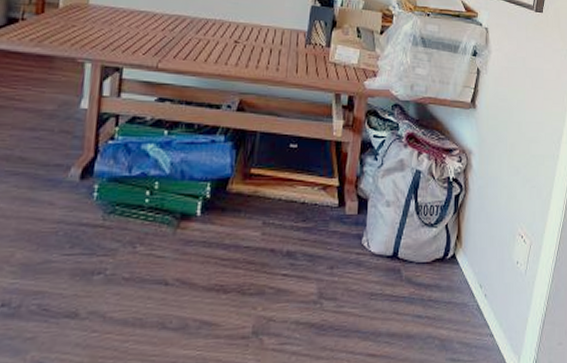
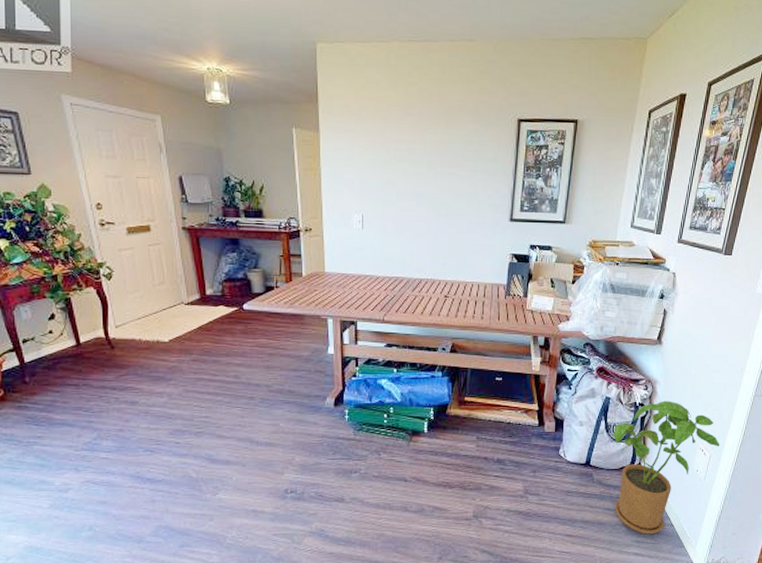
house plant: none [425,175,540,350] -> present [613,401,720,535]

